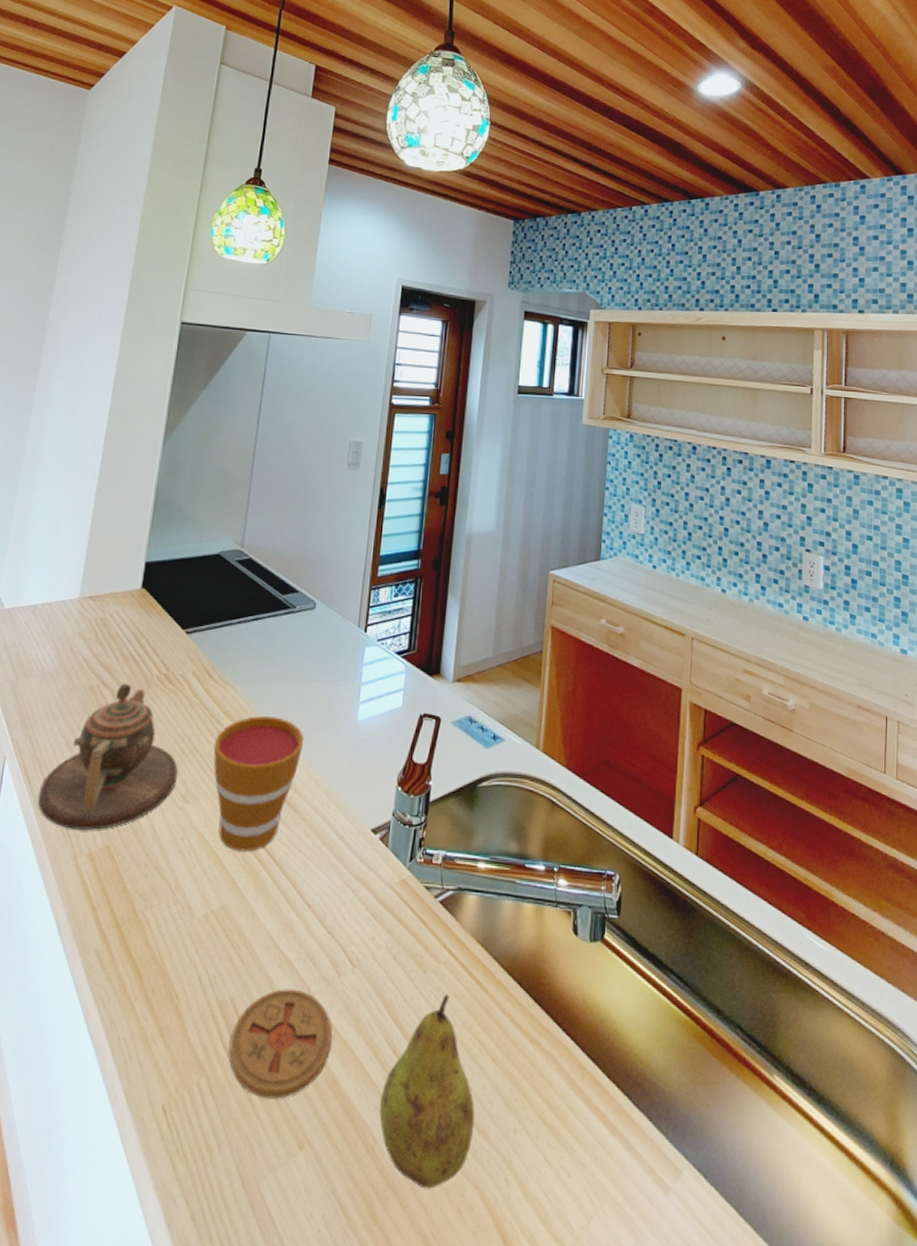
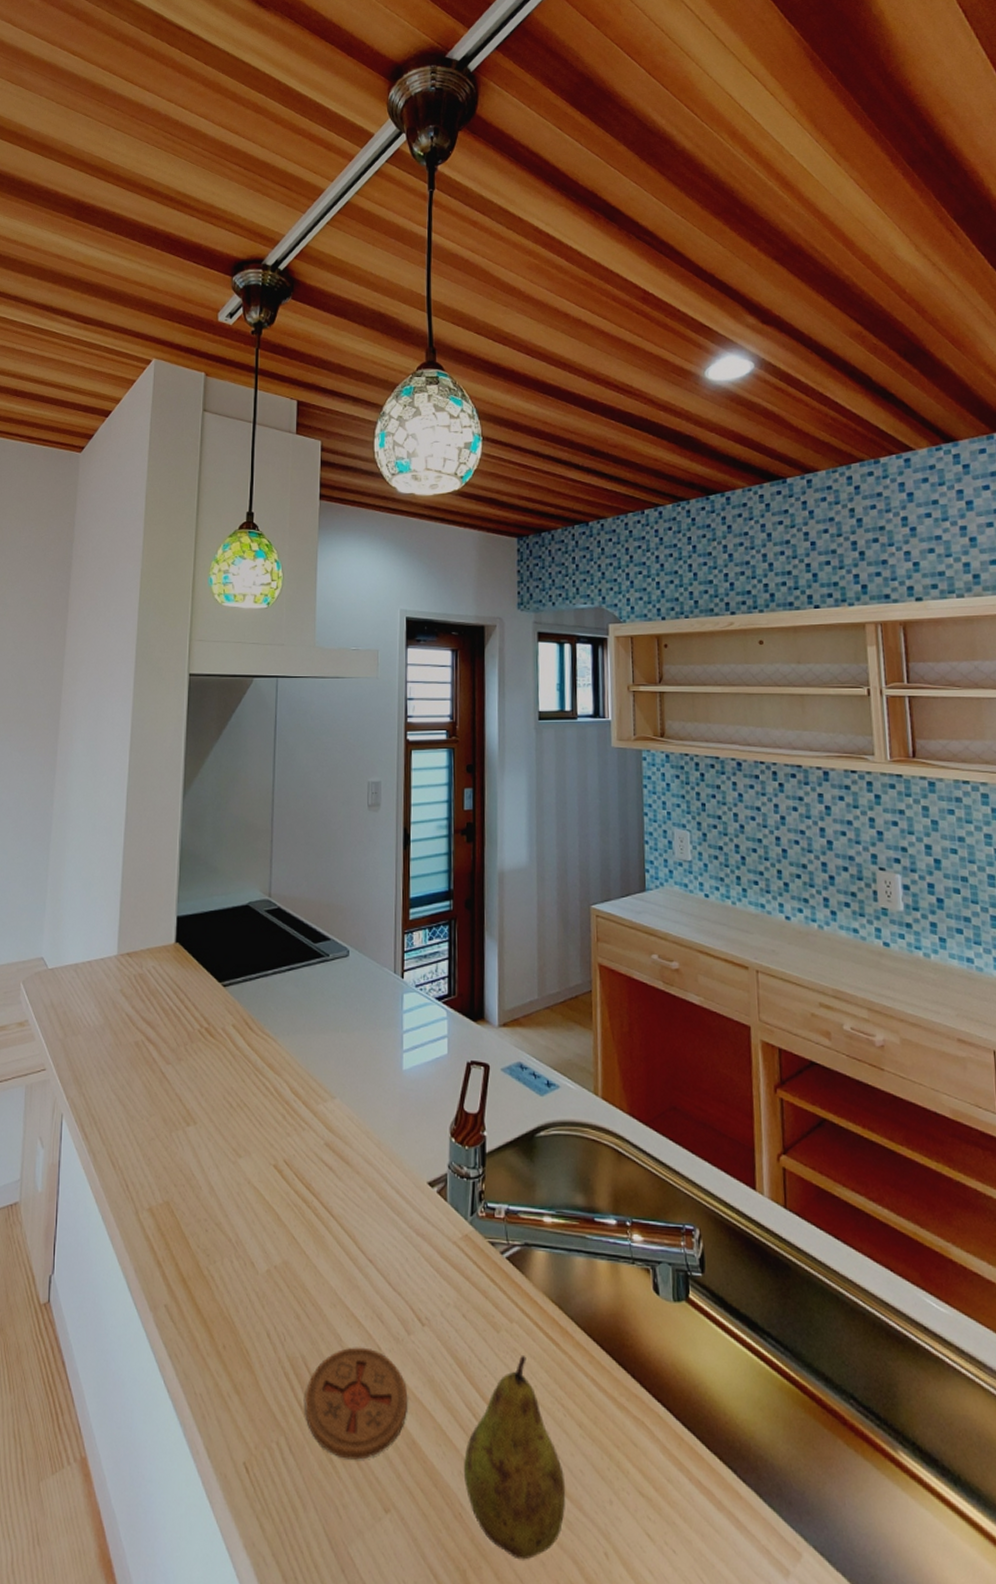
teapot: present [37,683,178,830] -> none [96,1038,227,1185]
cup: present [213,715,305,852] -> none [260,1067,350,1206]

